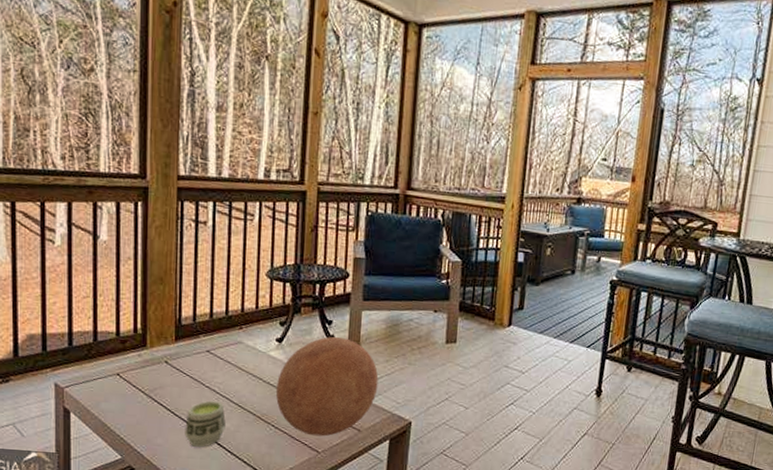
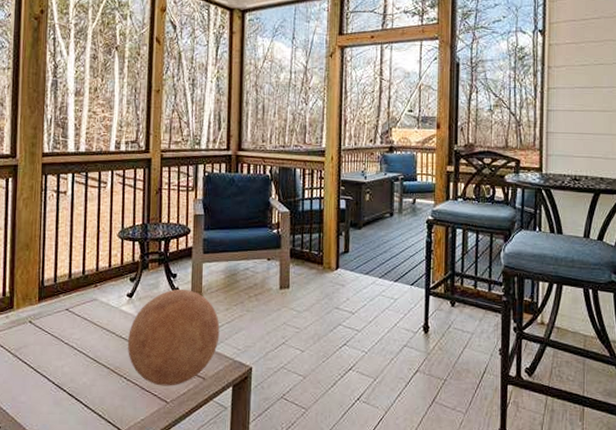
cup: present [185,400,226,447] -> none [46,356,83,403]

